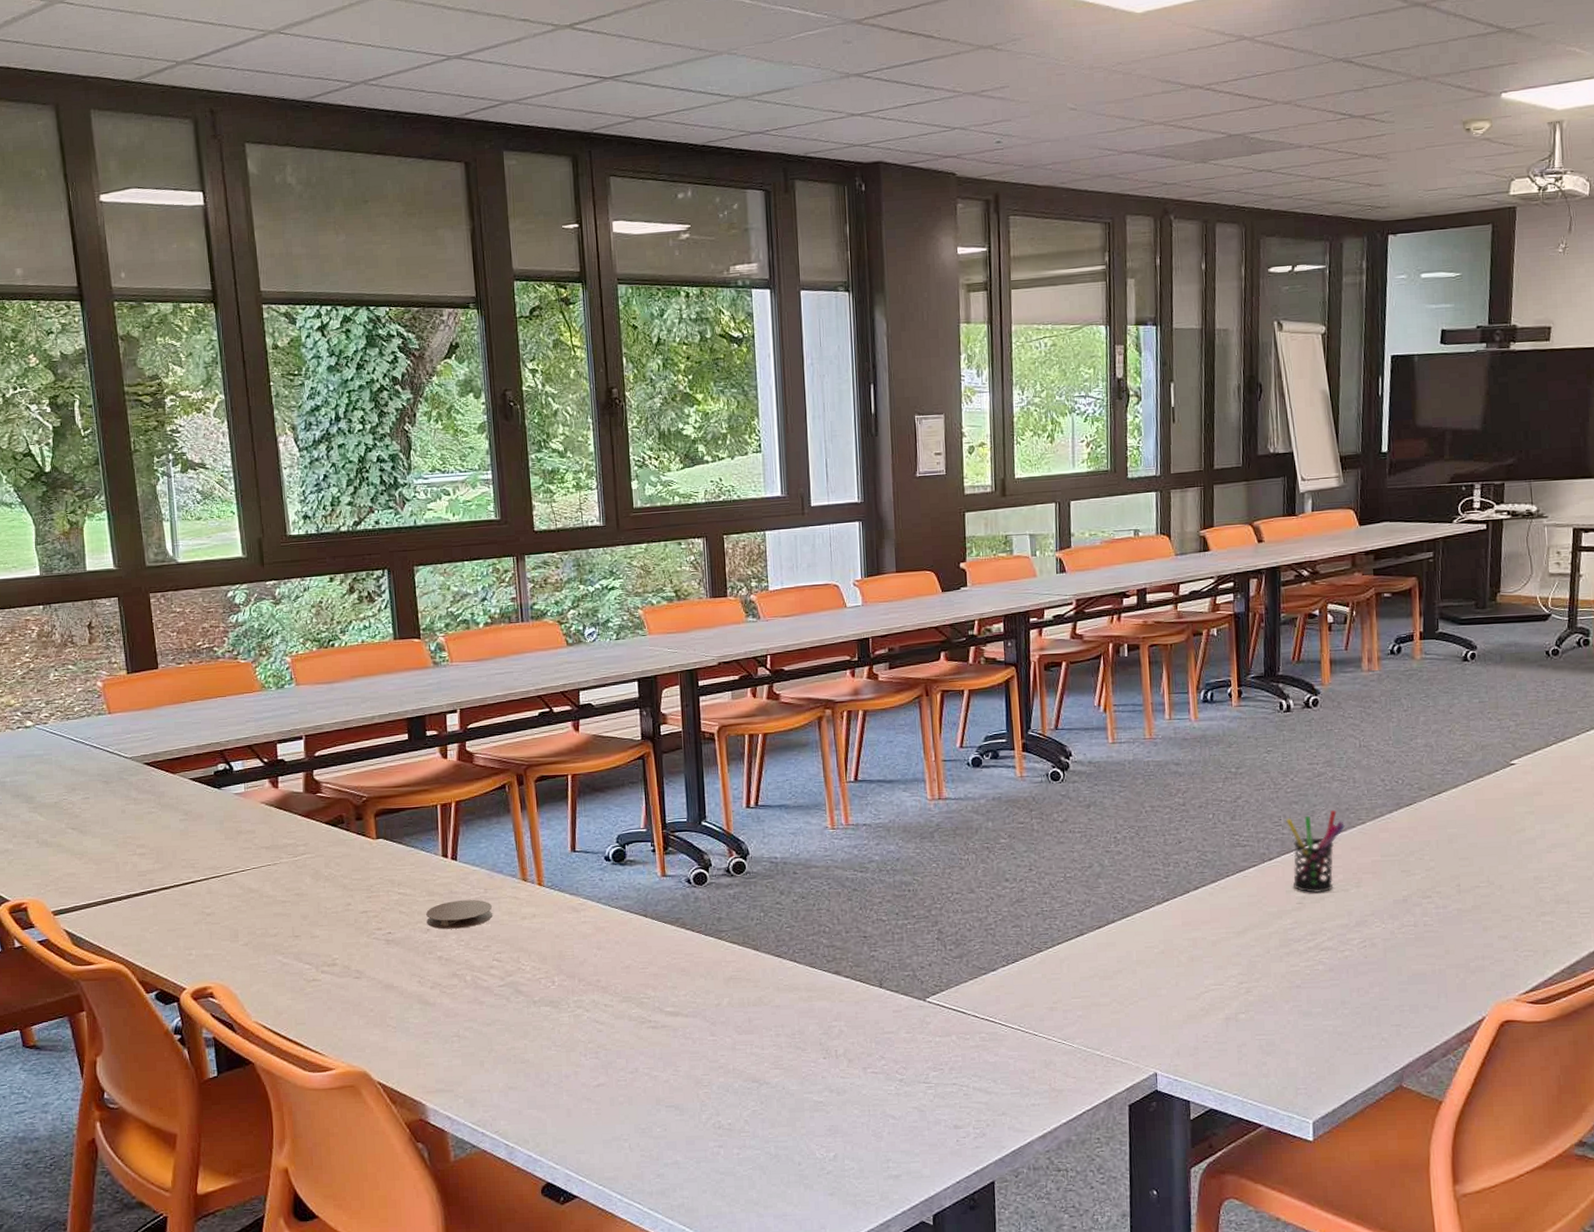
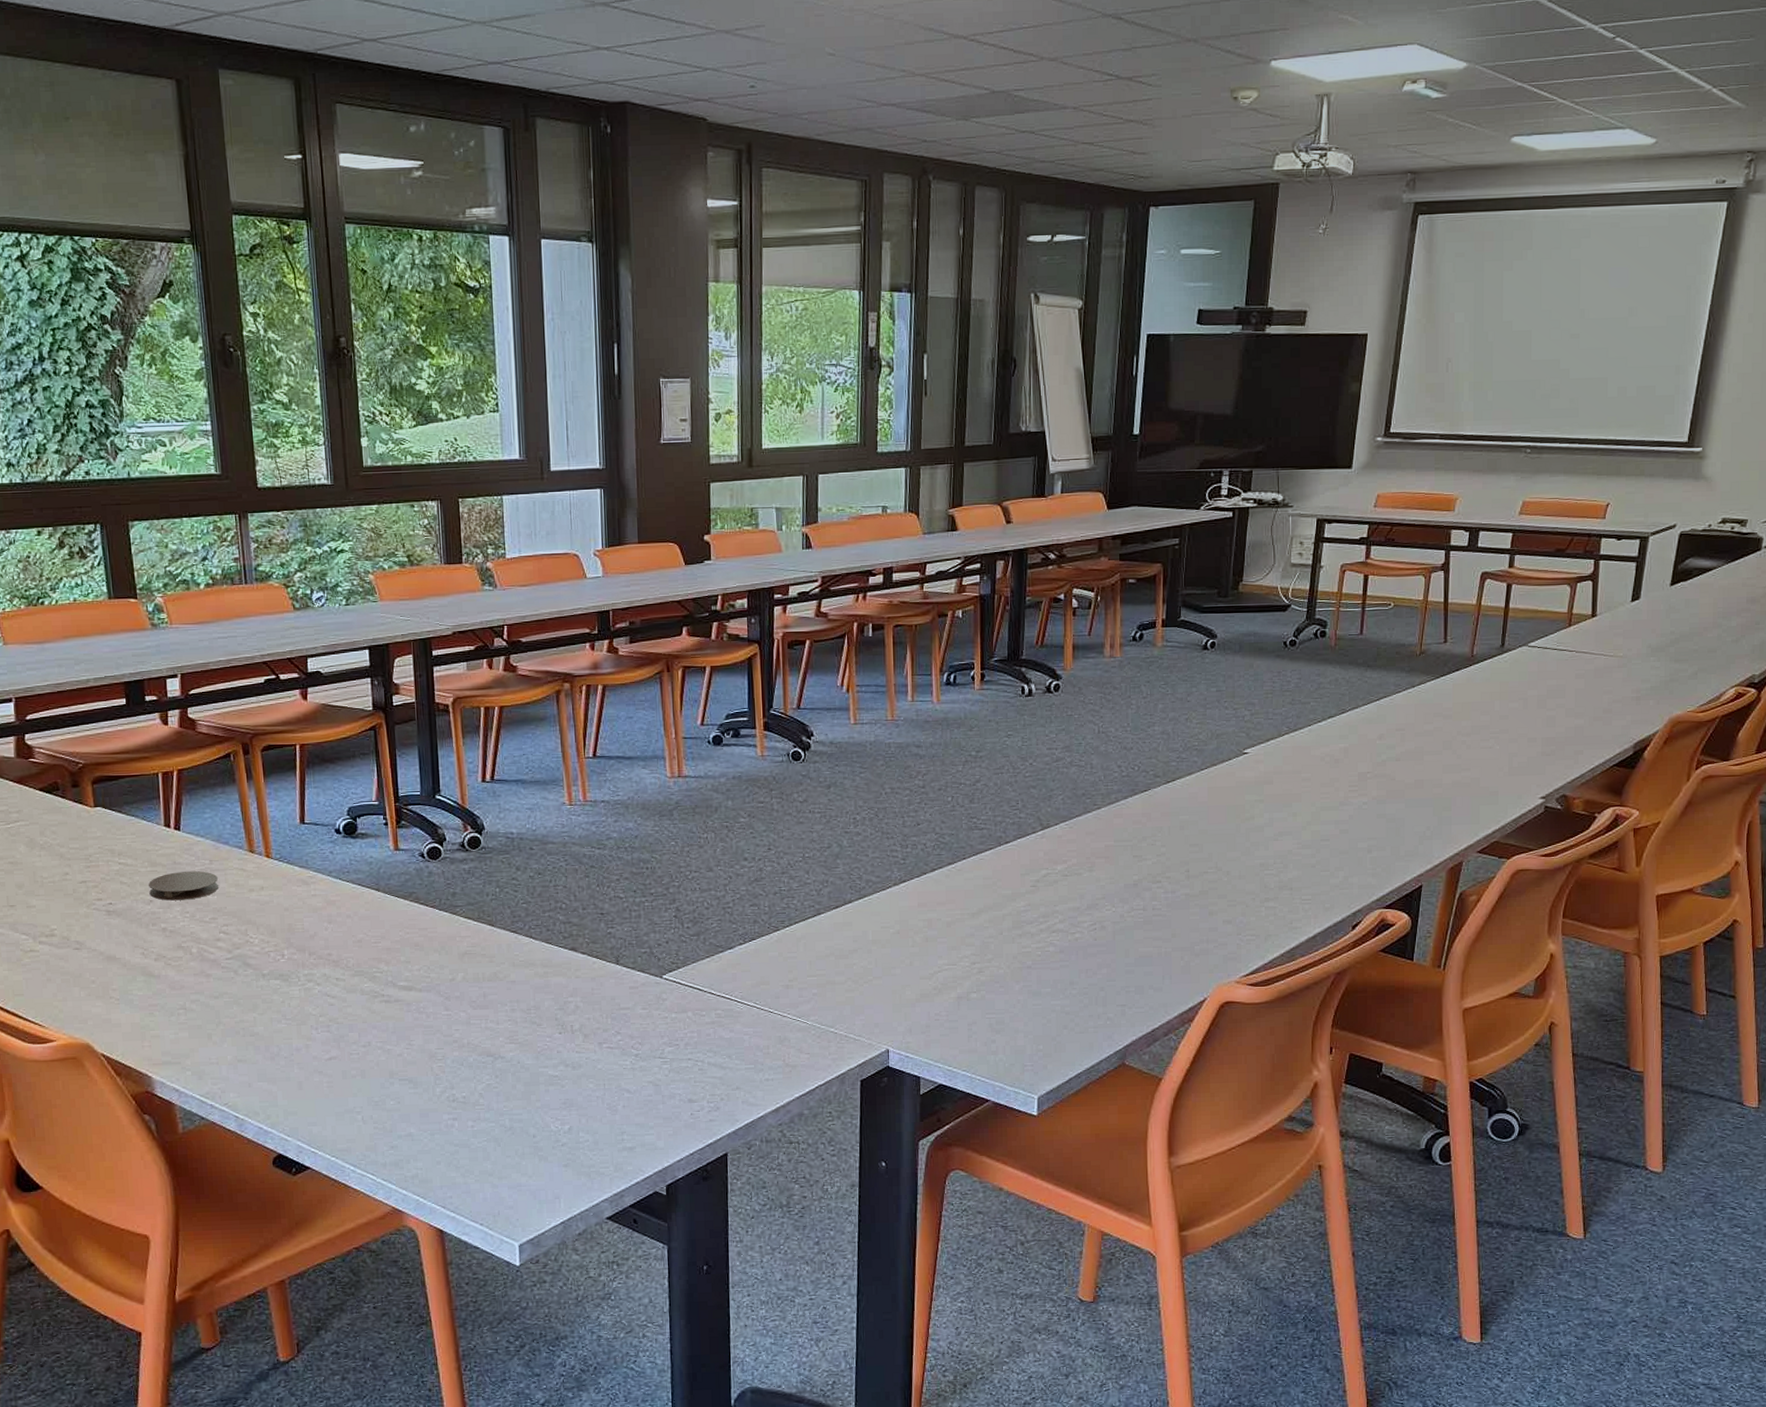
pen holder: present [1286,809,1345,894] -> none [1024,794,1080,877]

